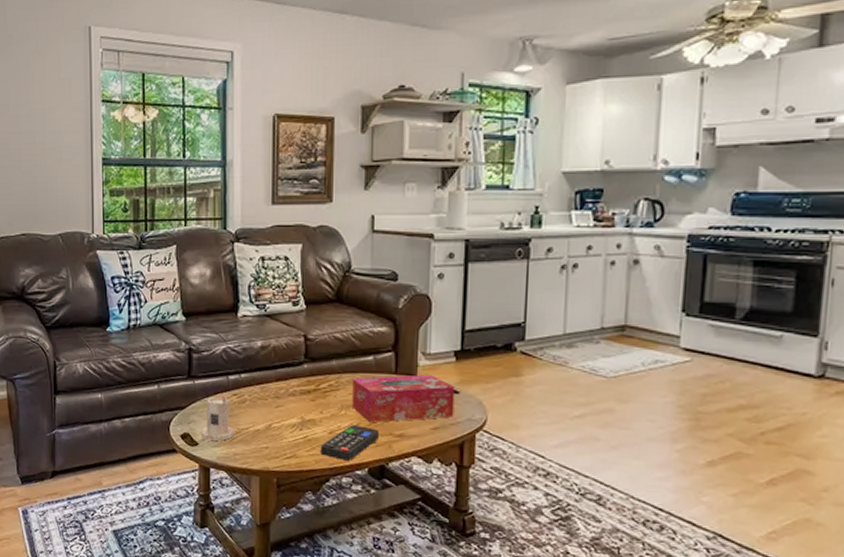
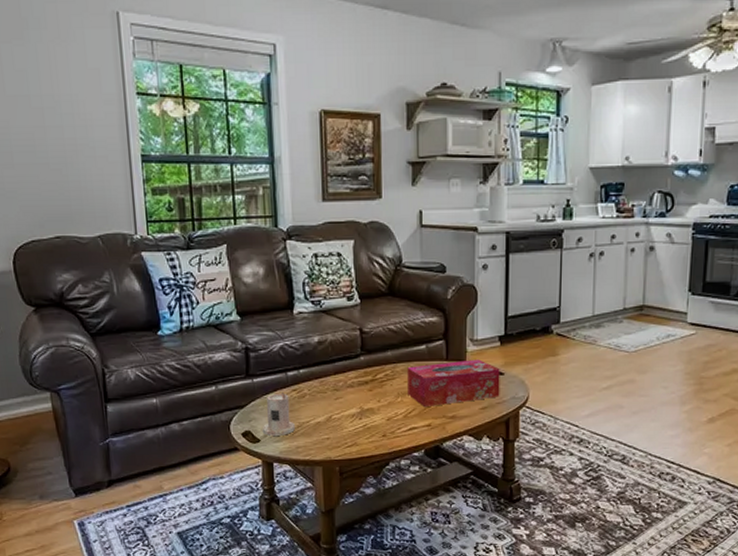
remote control: present [320,425,379,461] -> none [379,411,433,444]

